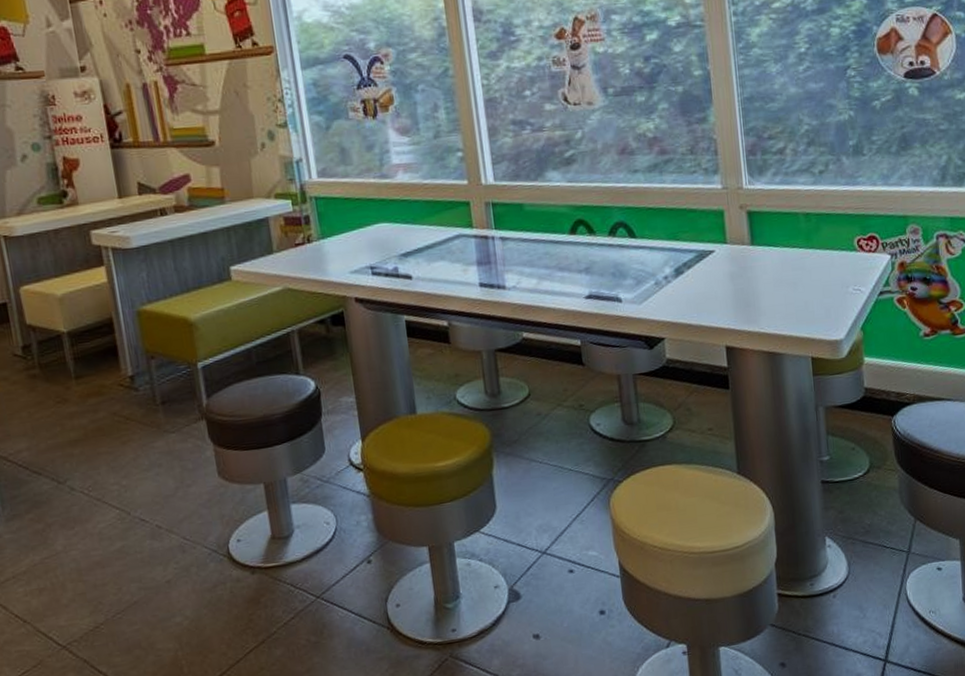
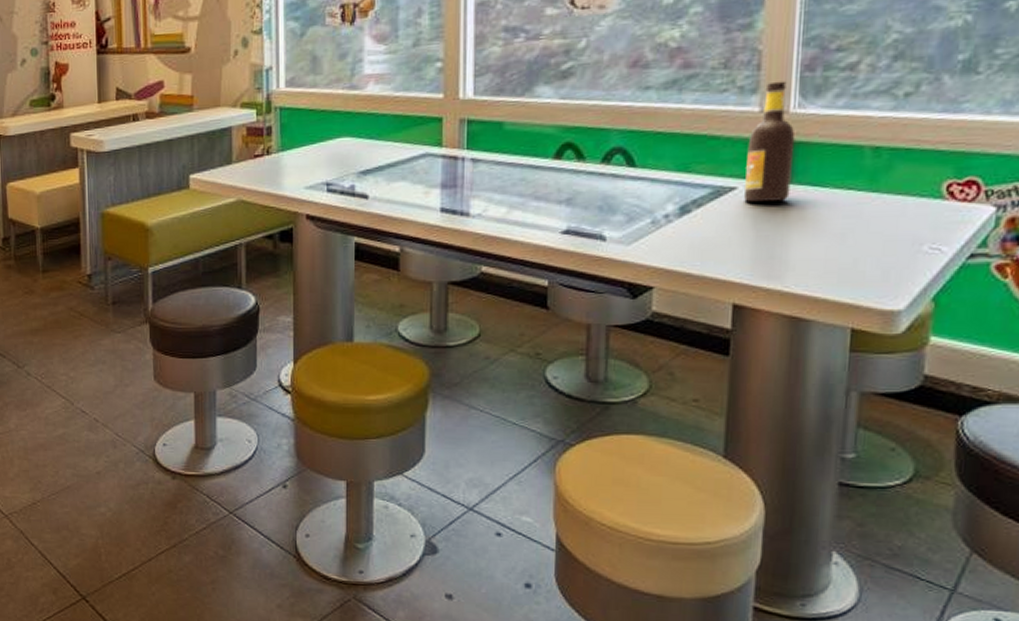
soda bottle: none [717,163,753,262] -> present [744,81,795,202]

